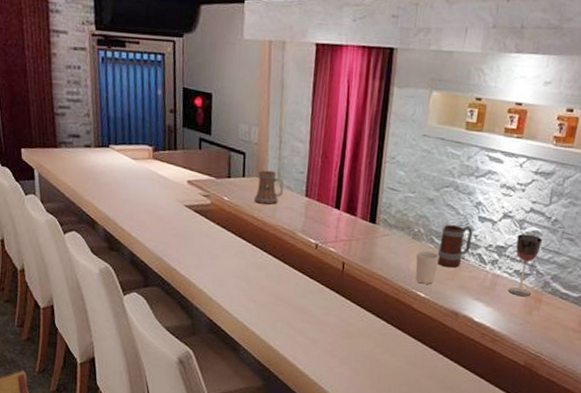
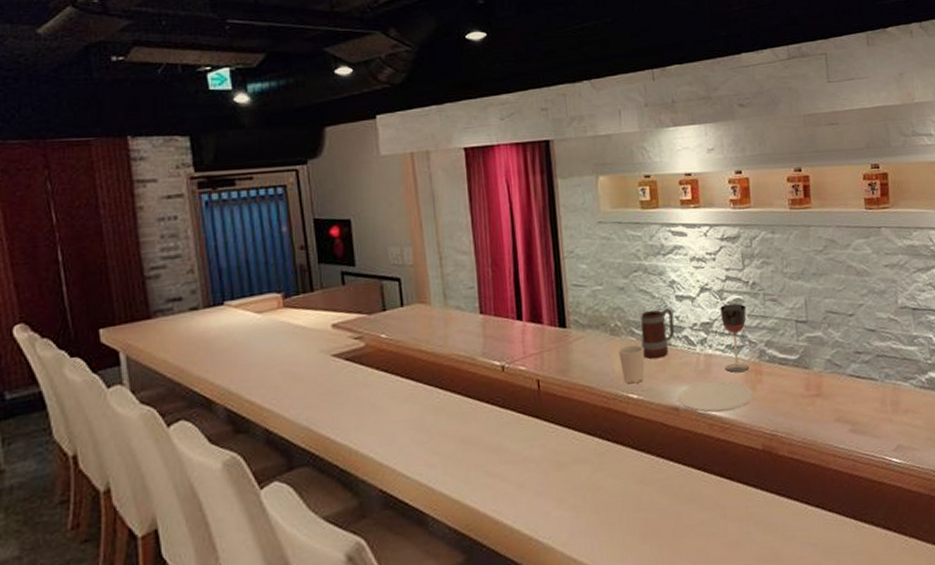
beer mug: present [253,170,285,205] -> none [418,292,454,334]
plate: none [459,297,529,327] -> present [677,381,754,413]

